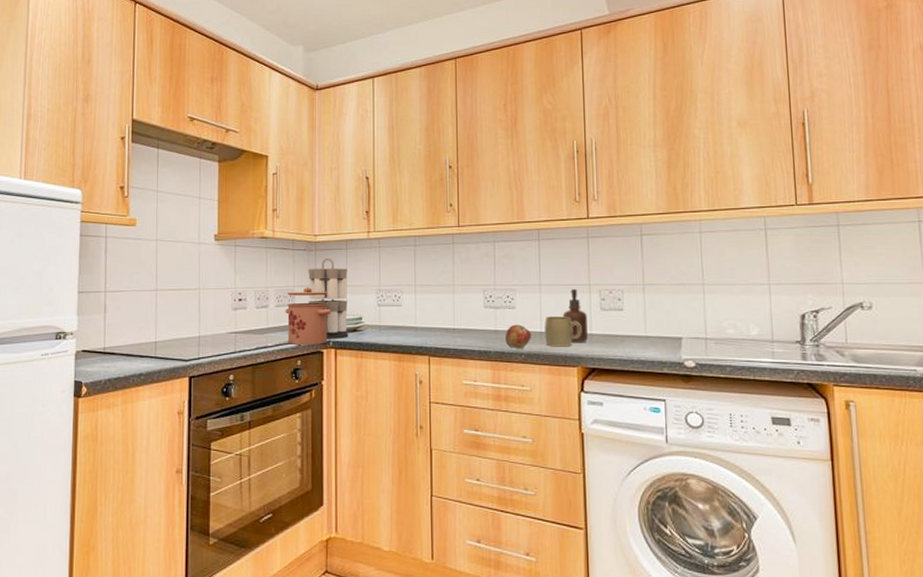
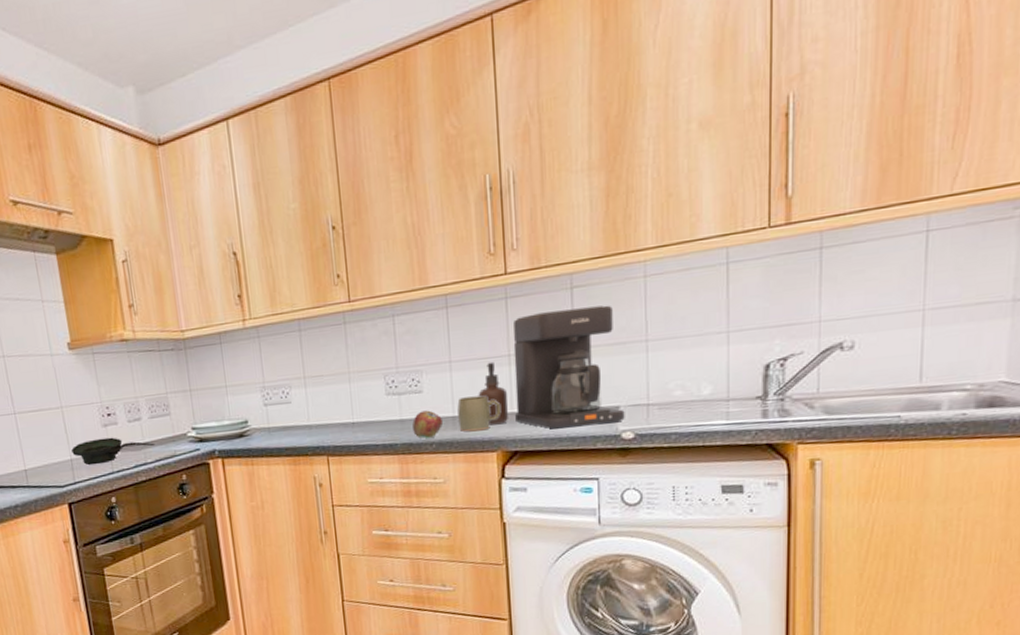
frying pan: none [201,320,278,344] -> present [71,437,156,466]
cooking pot: present [285,287,331,346] -> none [159,392,213,460]
spice rack: present [308,257,349,339] -> none [180,355,235,449]
coffee maker: none [593,252,687,352] -> present [513,305,625,429]

